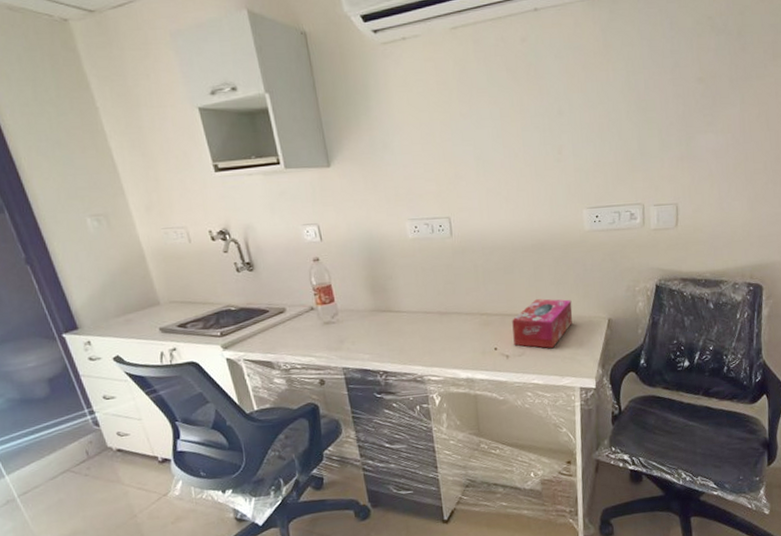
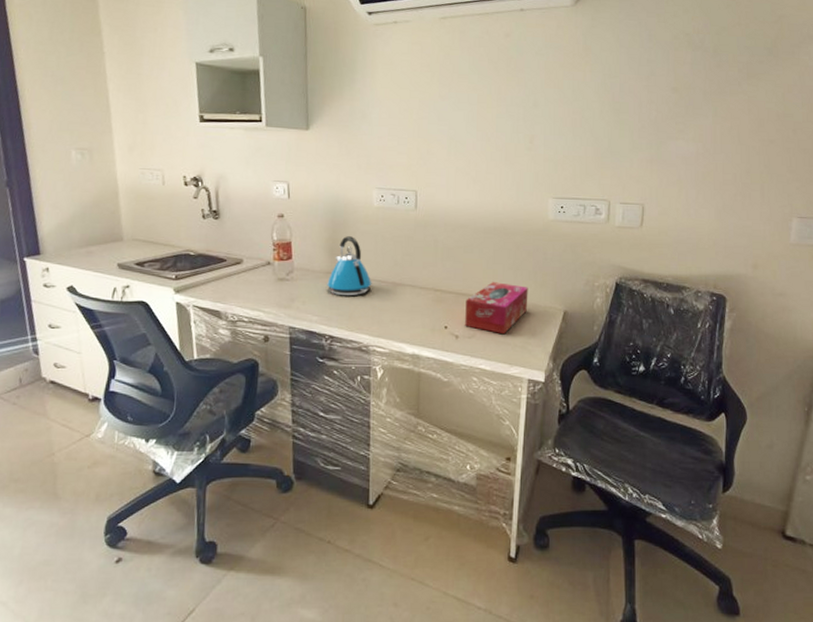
kettle: none [373,271,418,332] -> present [327,236,372,296]

